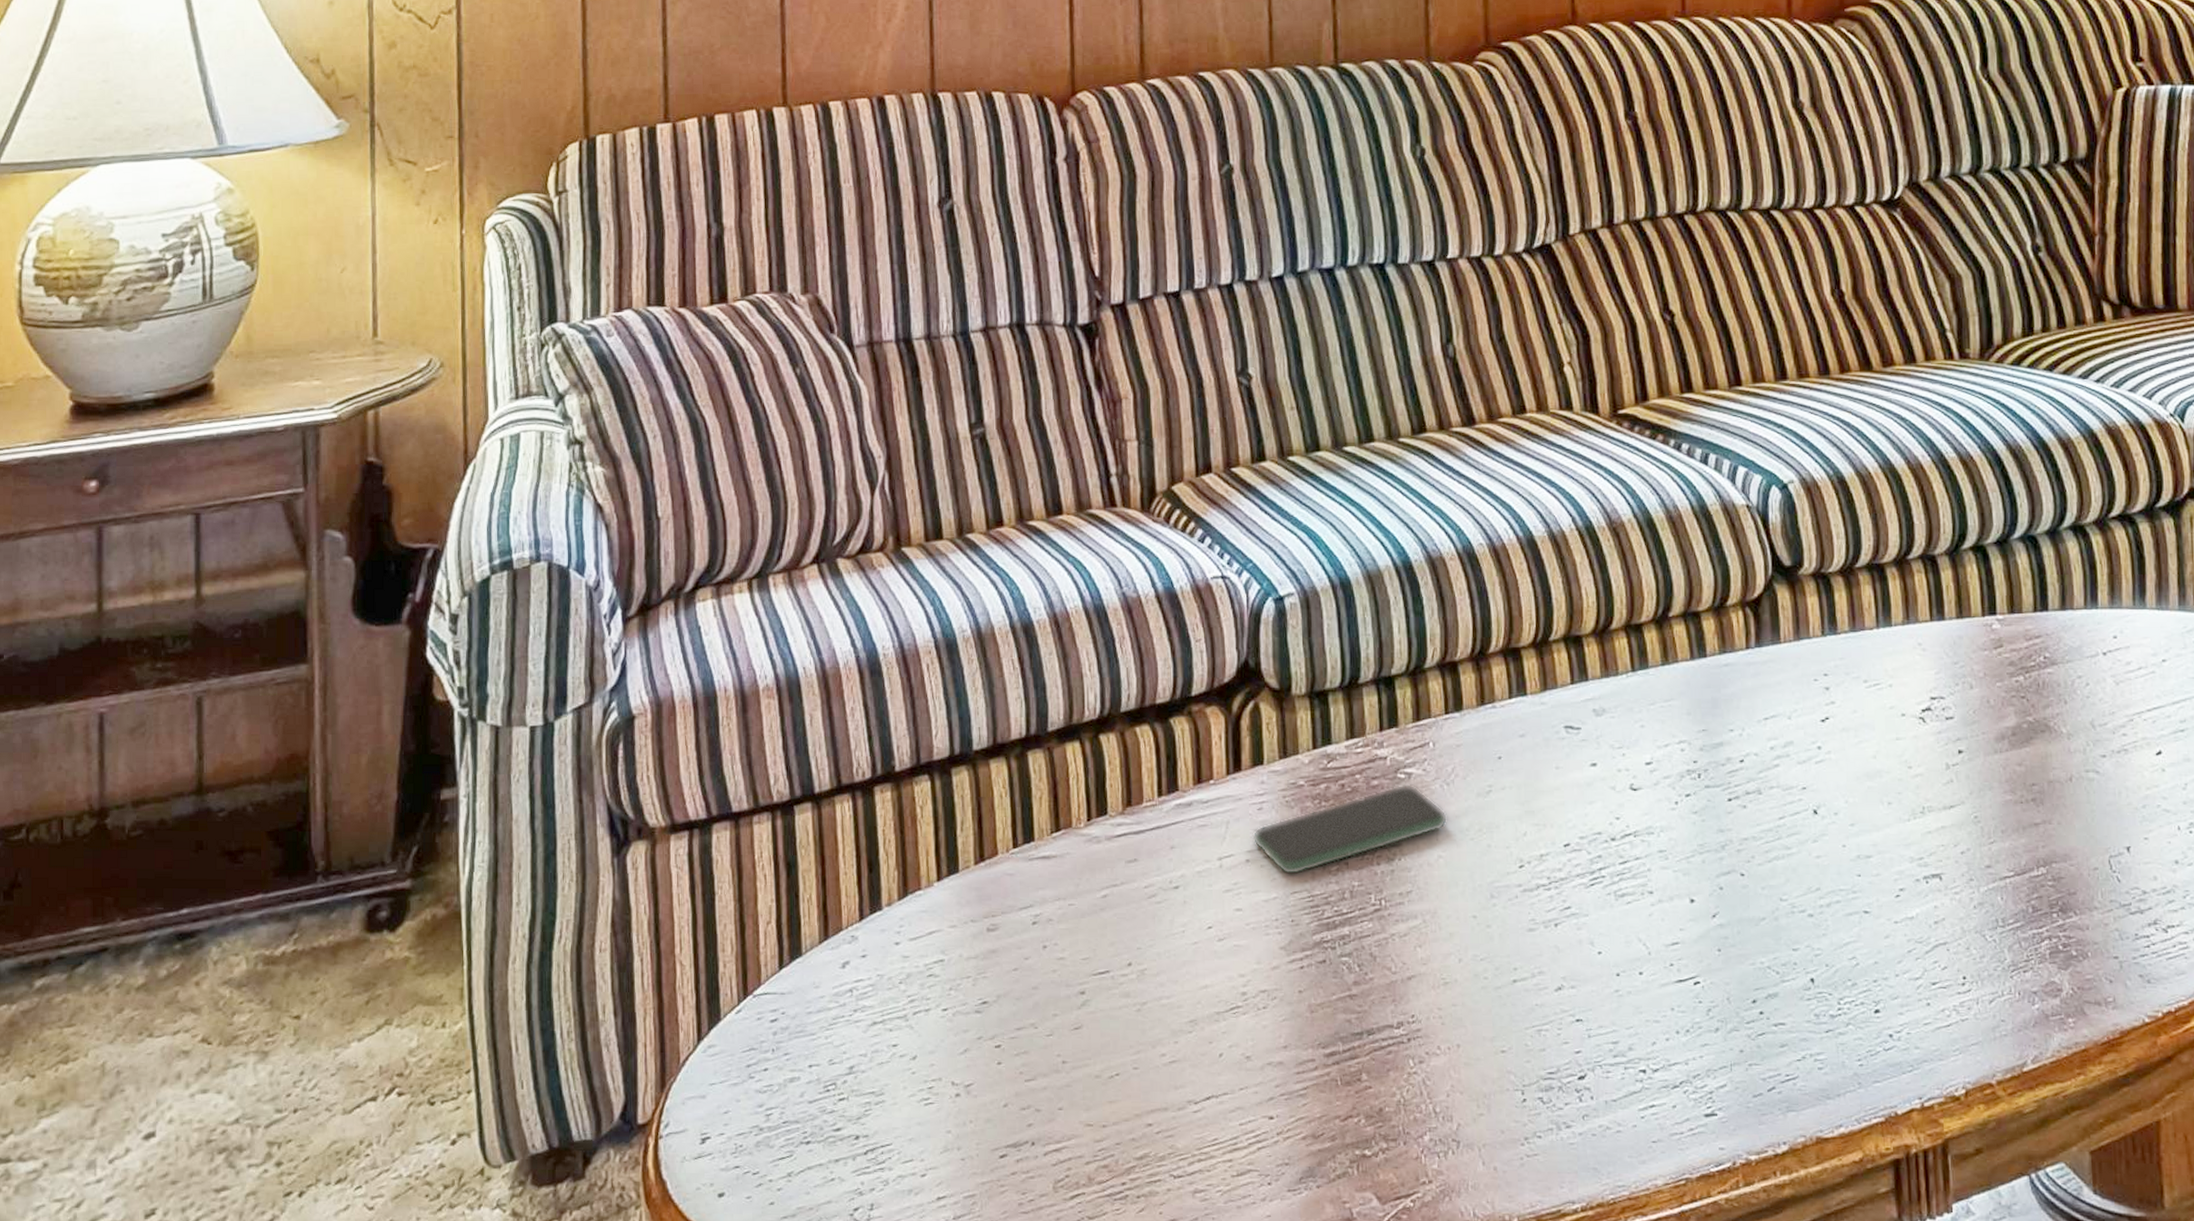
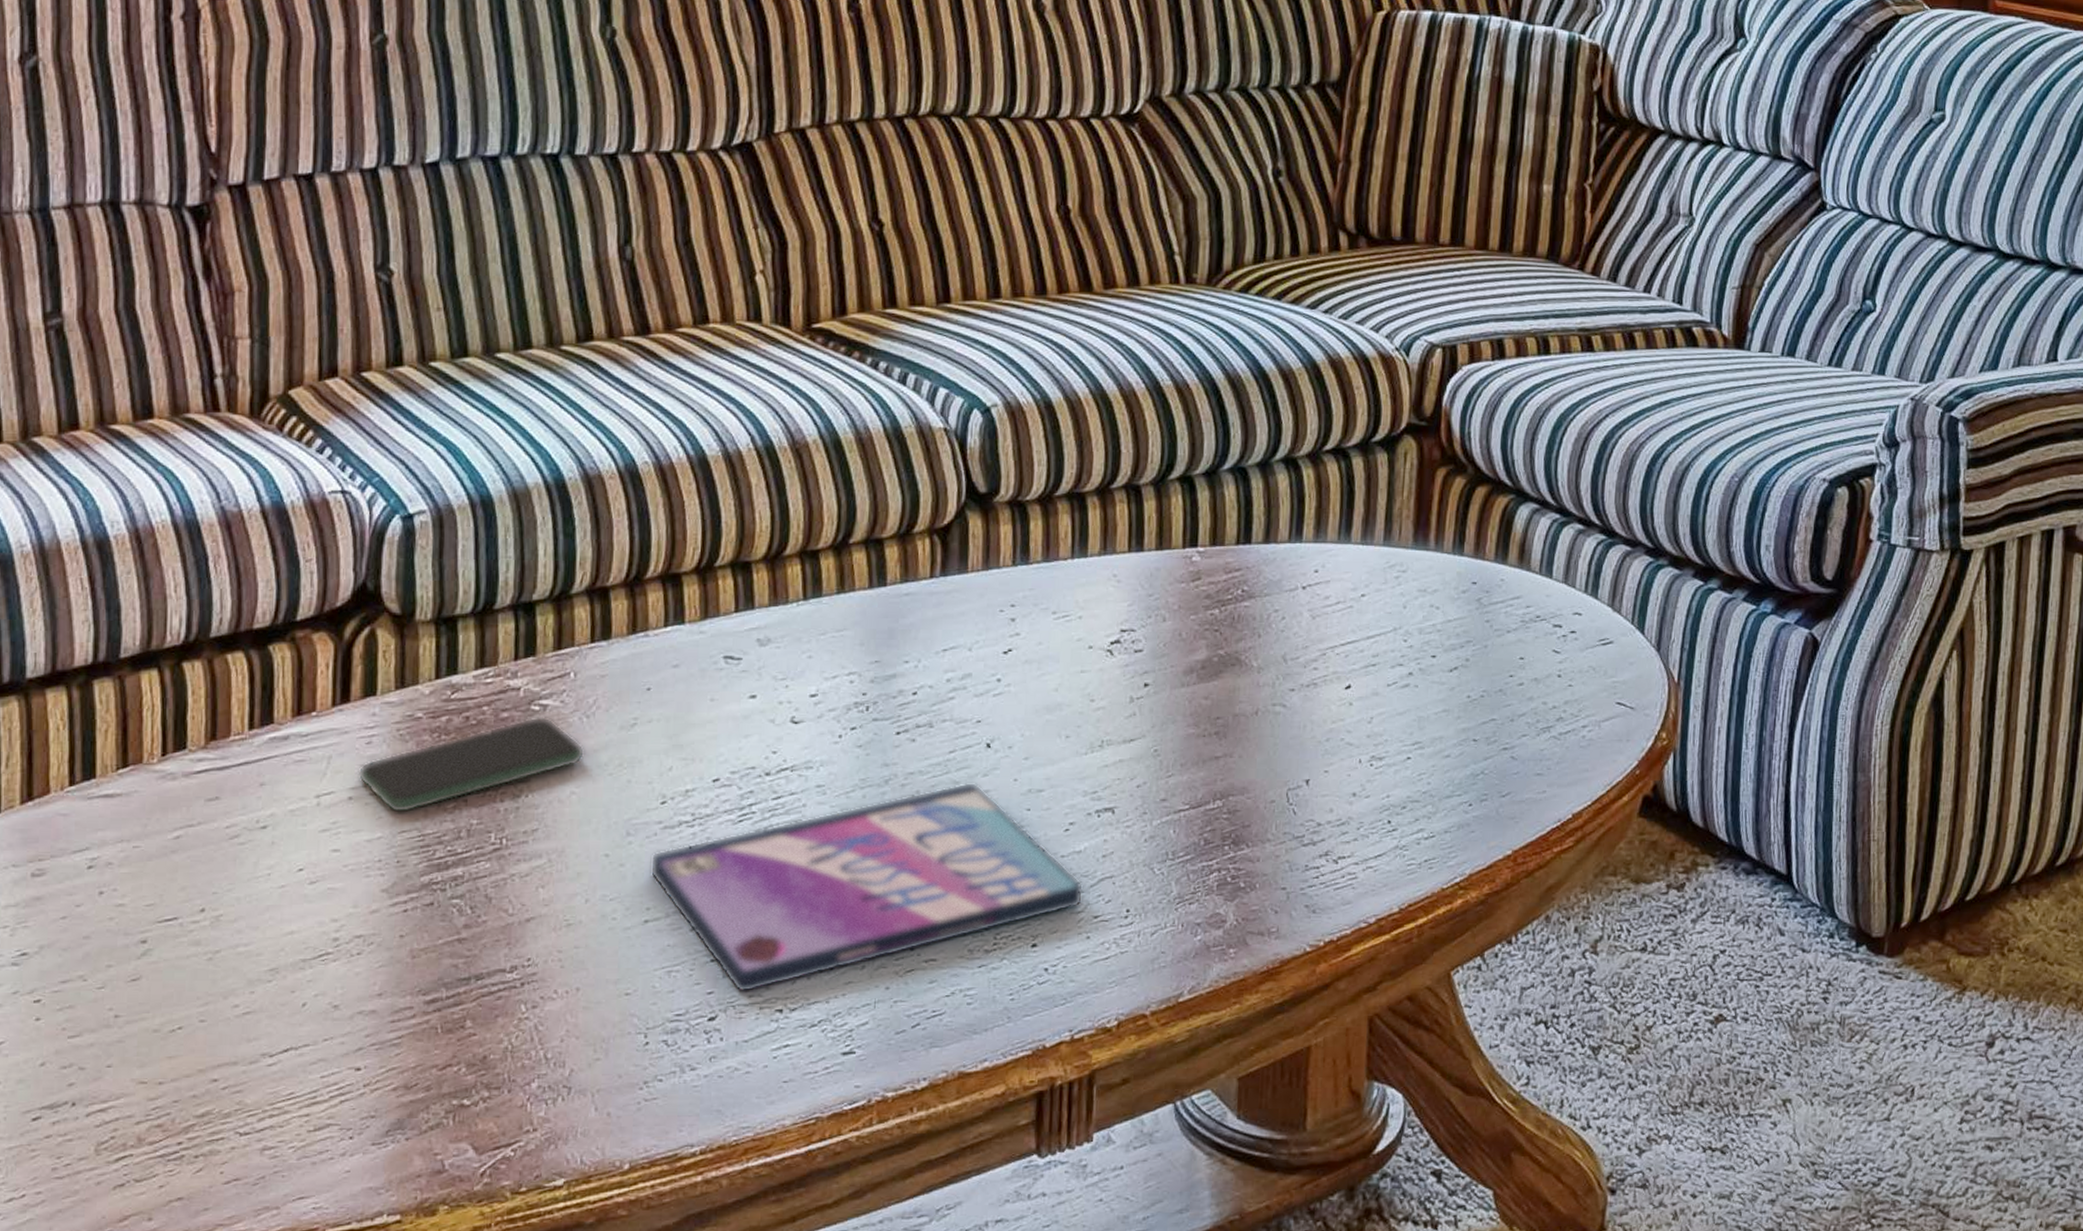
video game case: none [1514,847,1920,1052] -> present [650,782,1084,992]

